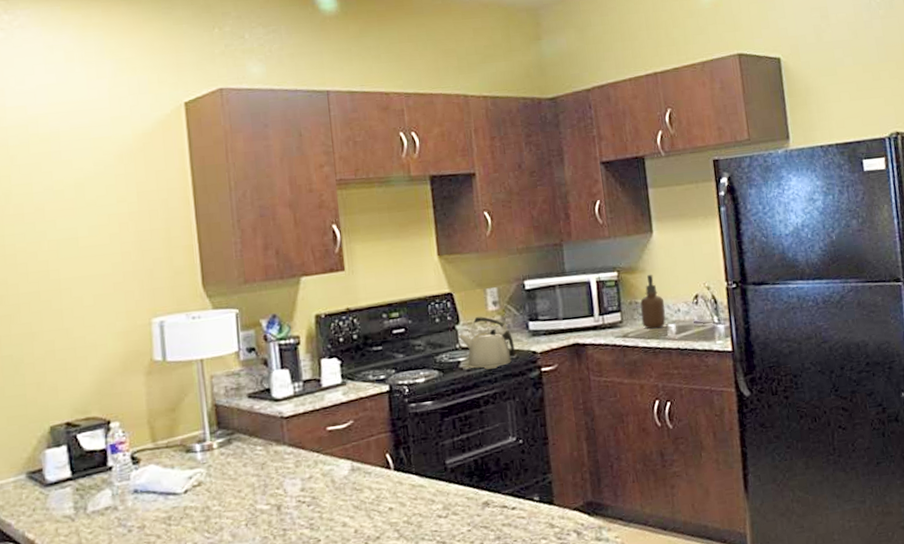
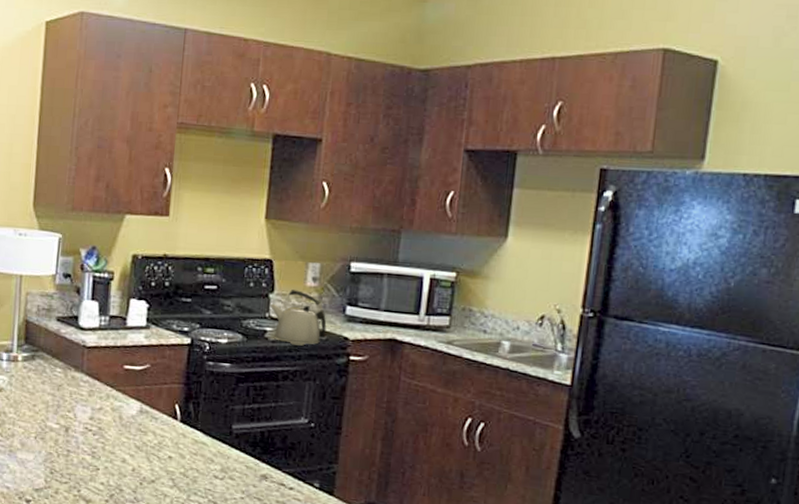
soap dispenser: present [640,274,666,329] -> none [471,282,503,343]

